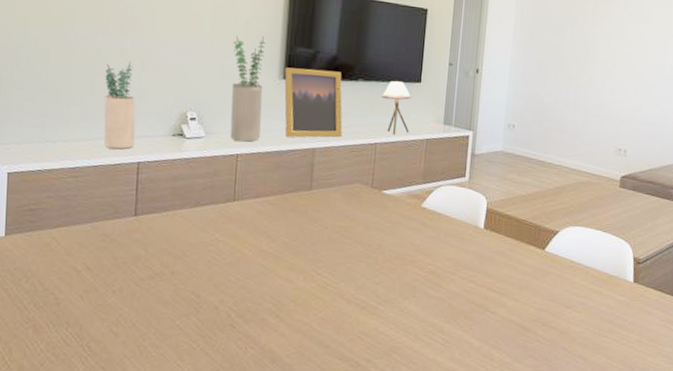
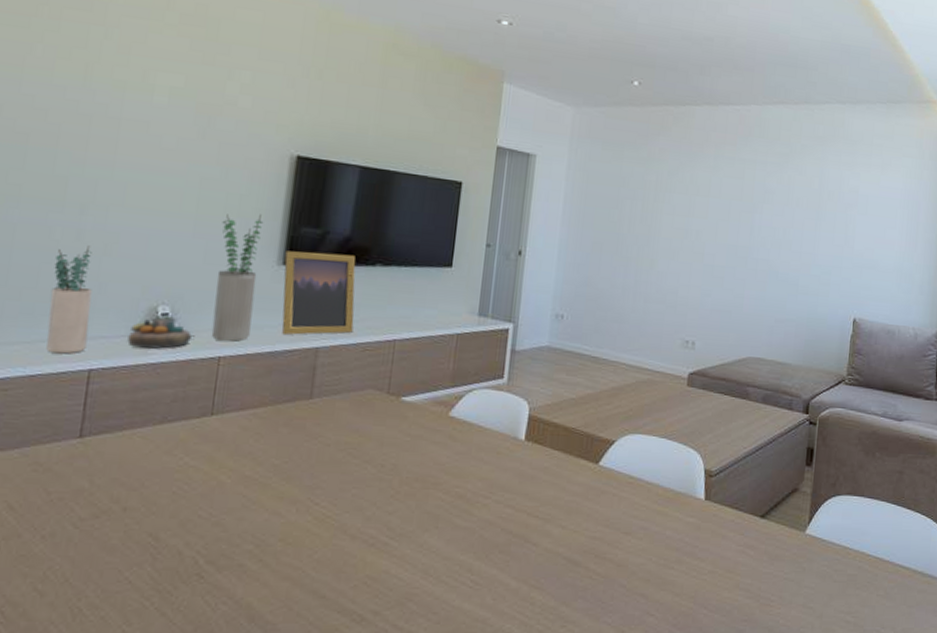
decorative bowl: none [165,119,215,147] -> present [127,314,192,349]
table lamp: present [382,80,412,136] -> none [404,265,441,330]

